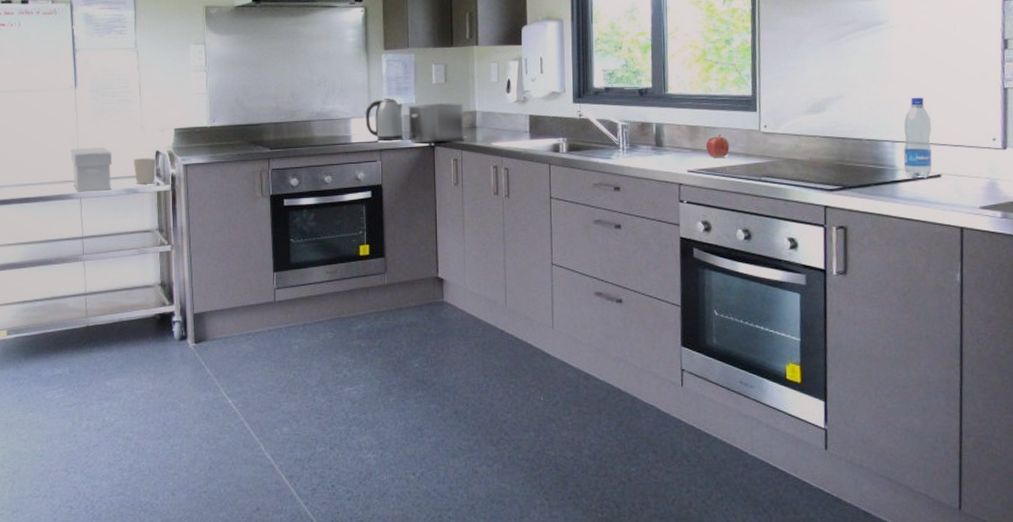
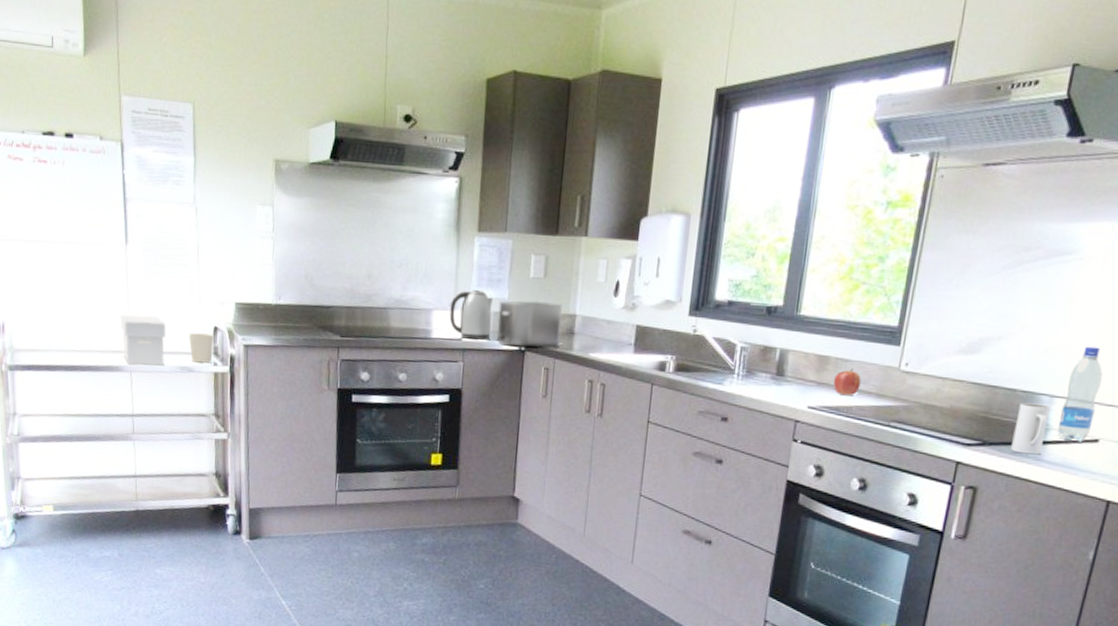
mug: none [867,149,895,193] -> present [1010,402,1050,455]

